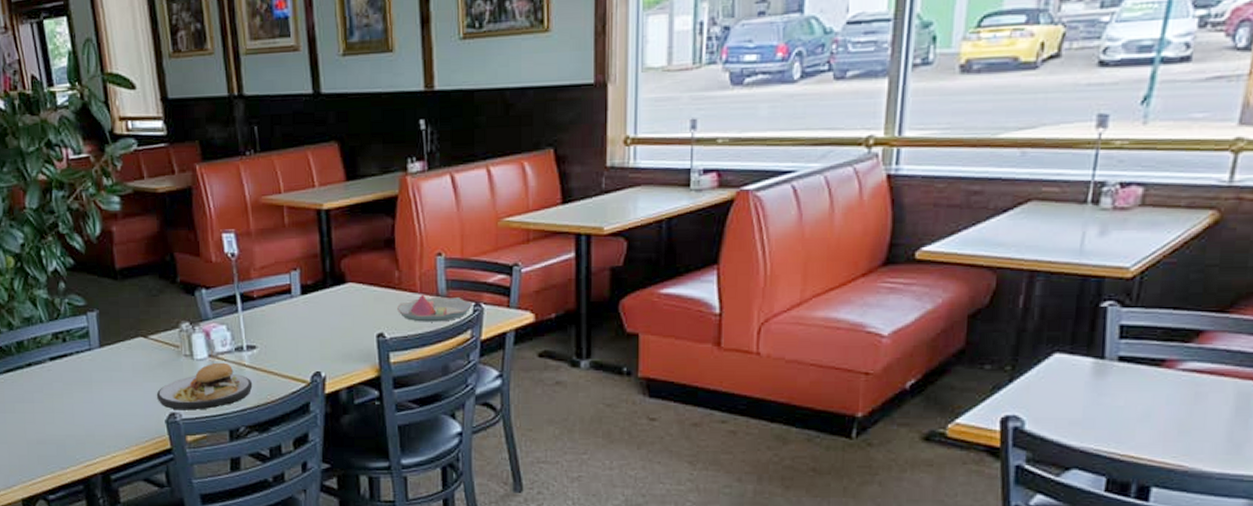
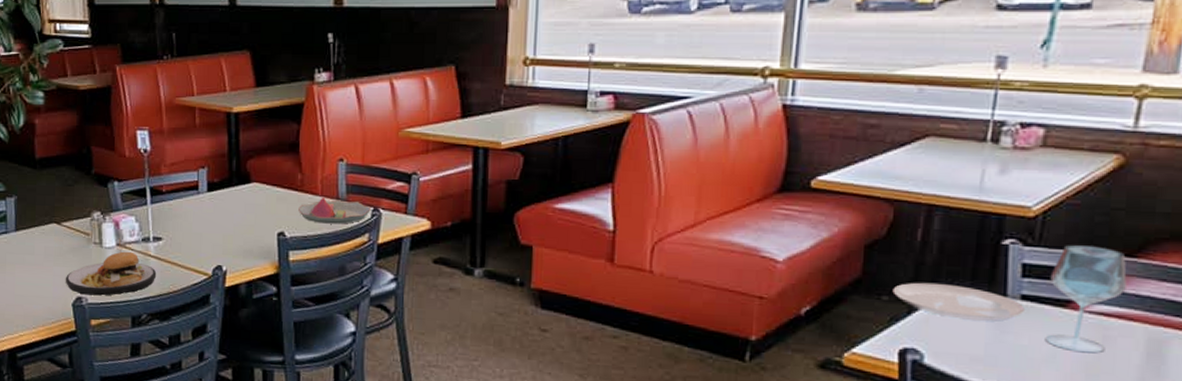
plate: none [995,349,1121,384] -> present [892,282,1025,322]
wine glass: none [1142,304,1219,410] -> present [1046,245,1127,354]

